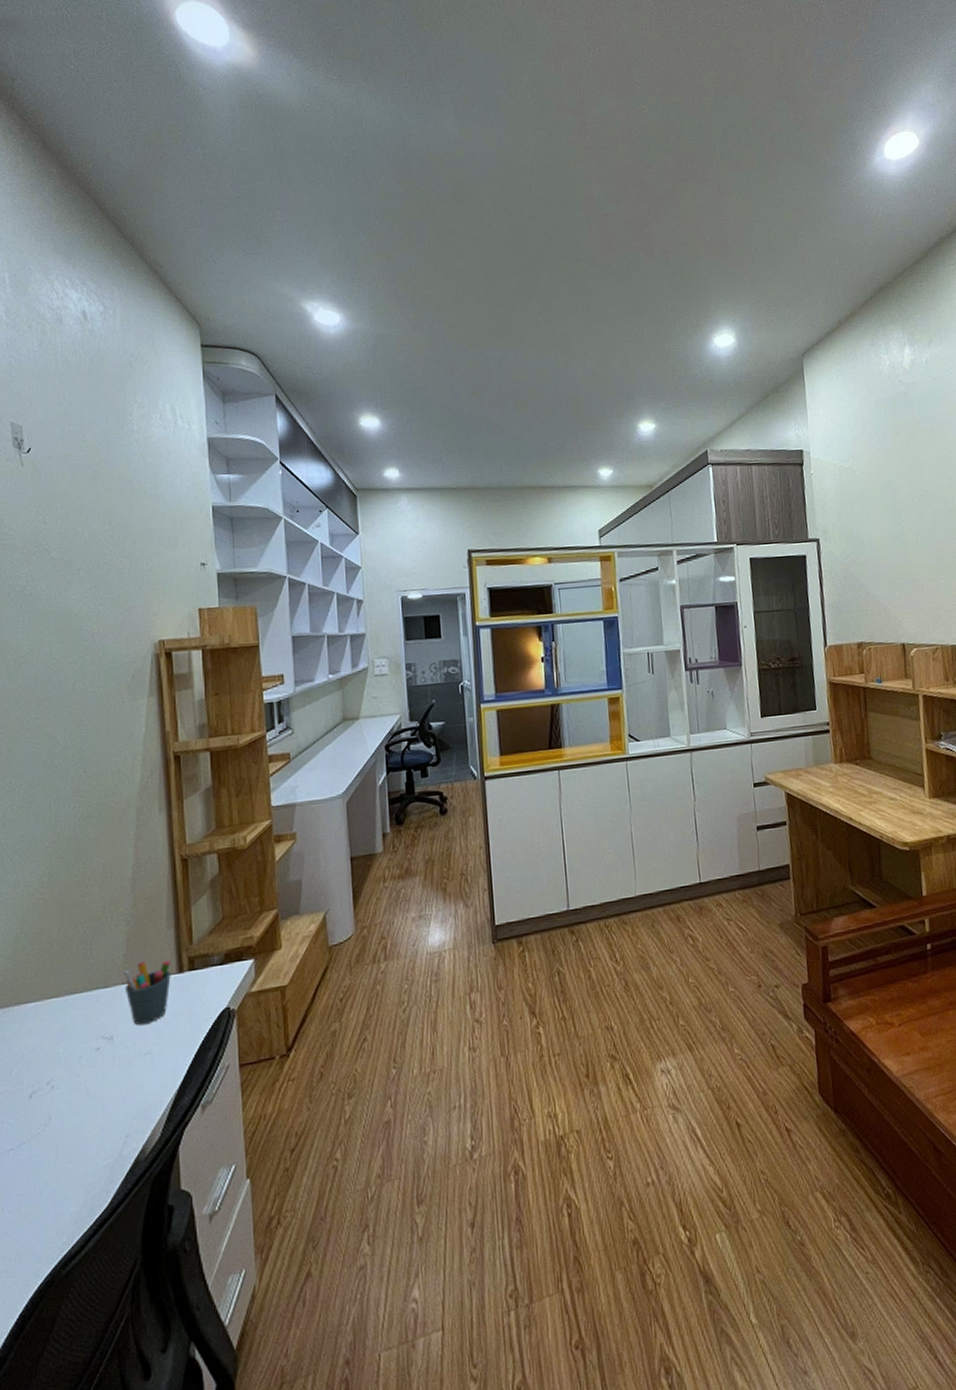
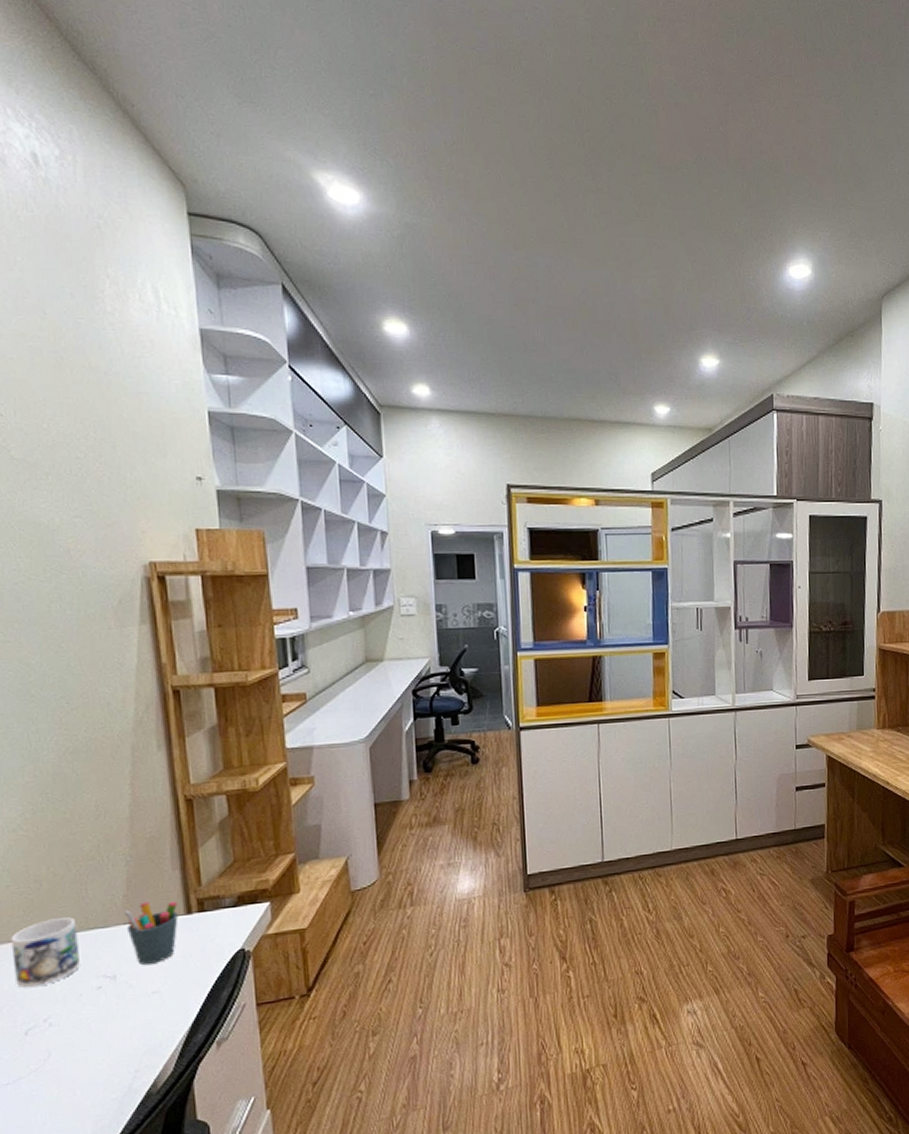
mug: none [23,978,82,1051] -> present [10,917,80,989]

